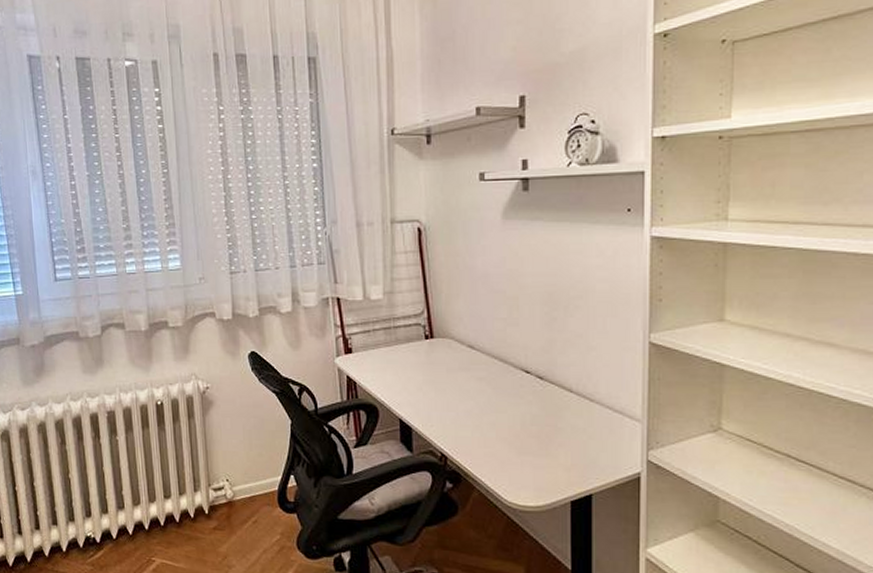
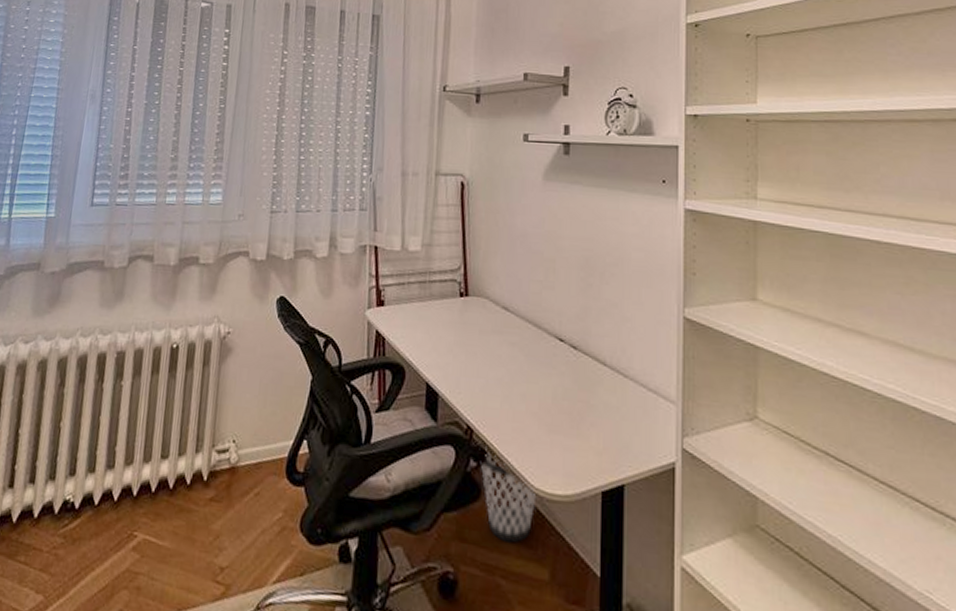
wastebasket: none [454,468,510,548] -> present [479,443,537,544]

